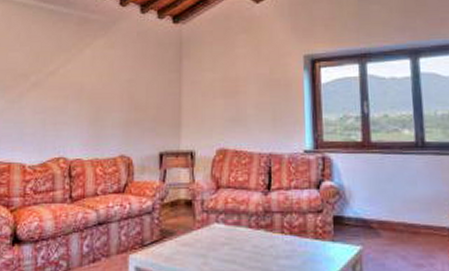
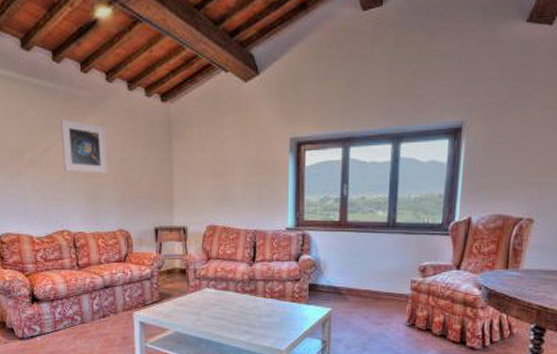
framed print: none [68,41,115,95] -> present [59,119,108,173]

